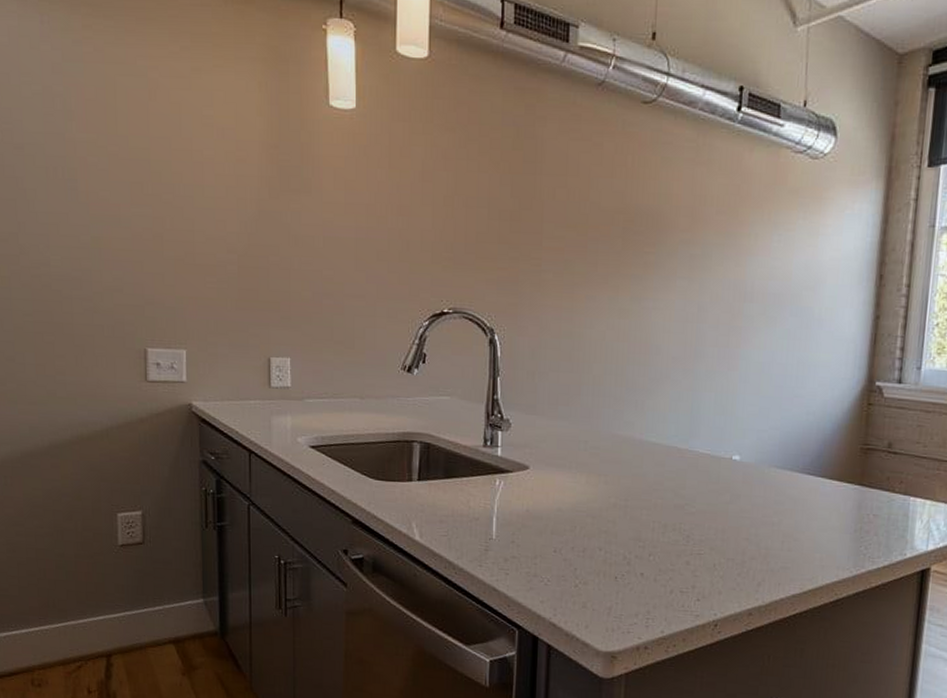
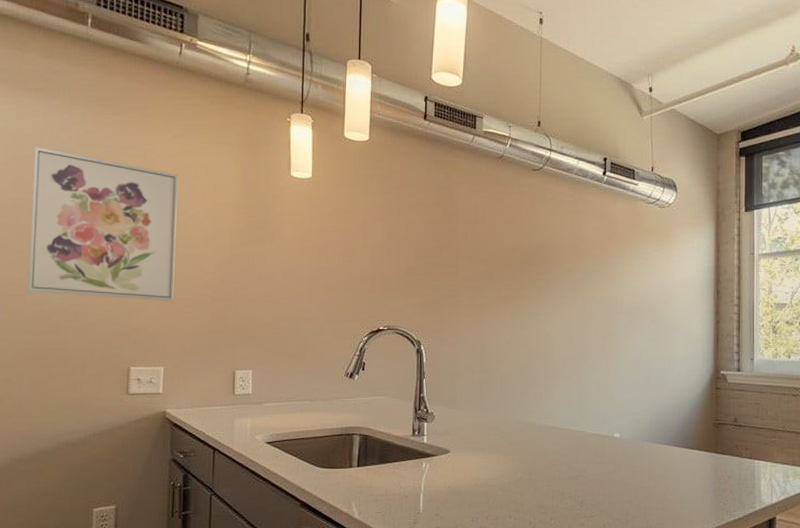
wall art: none [12,61,193,269] -> present [28,147,178,302]

